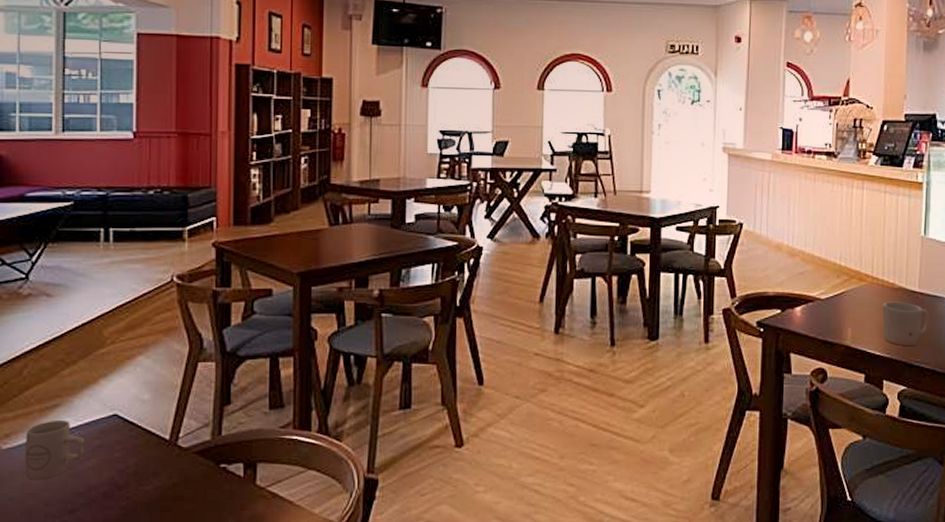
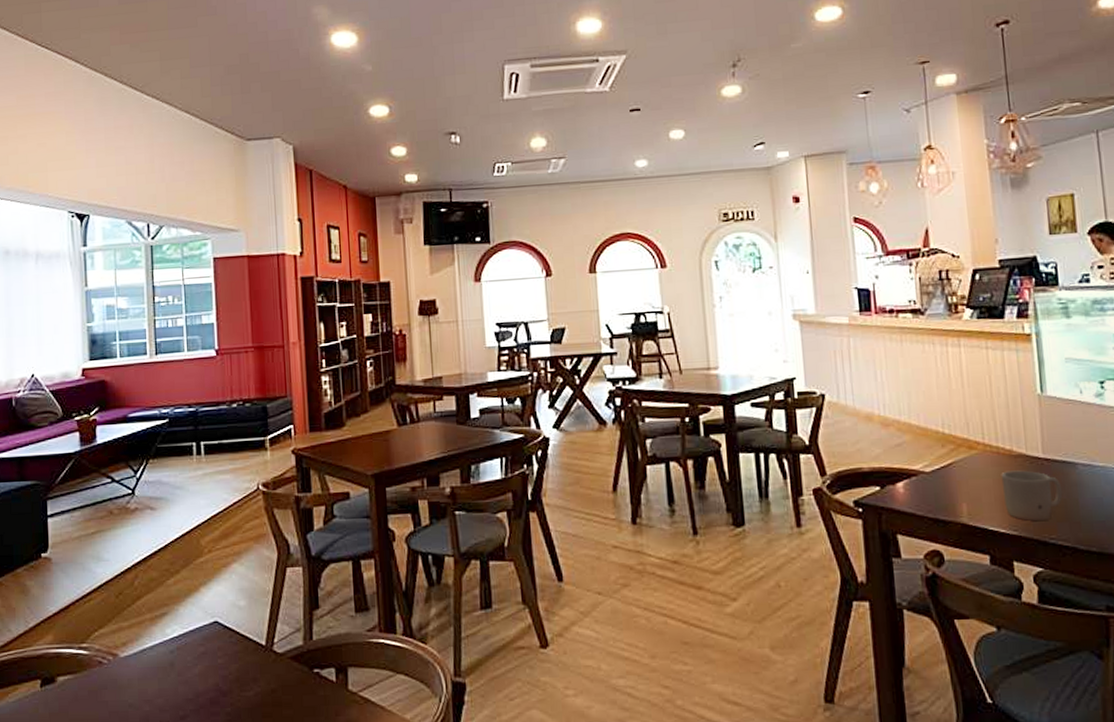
mug: present [25,419,85,480] -> none [139,627,191,687]

